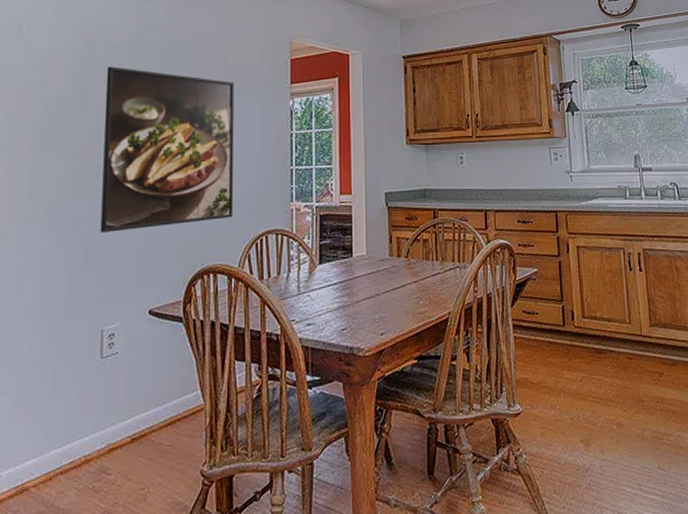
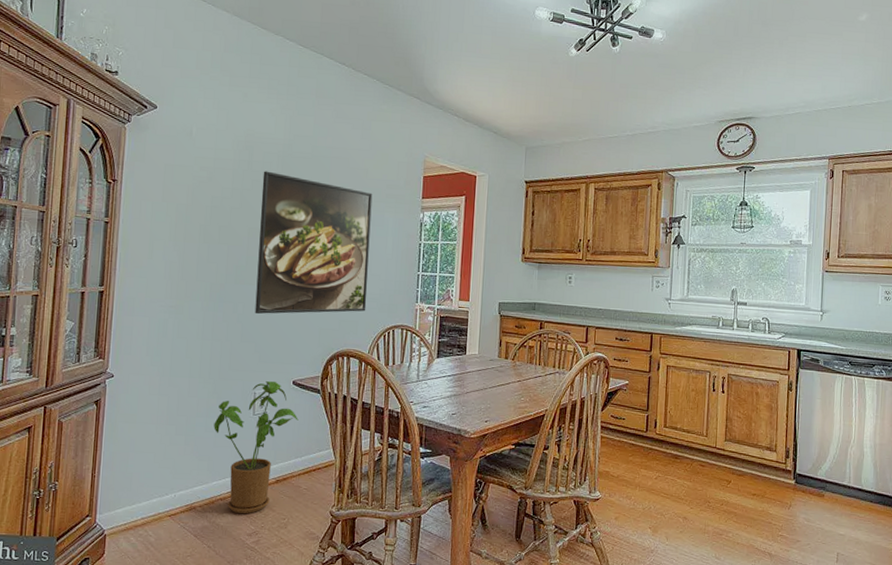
house plant: none [51,313,157,490] -> present [214,381,298,514]

